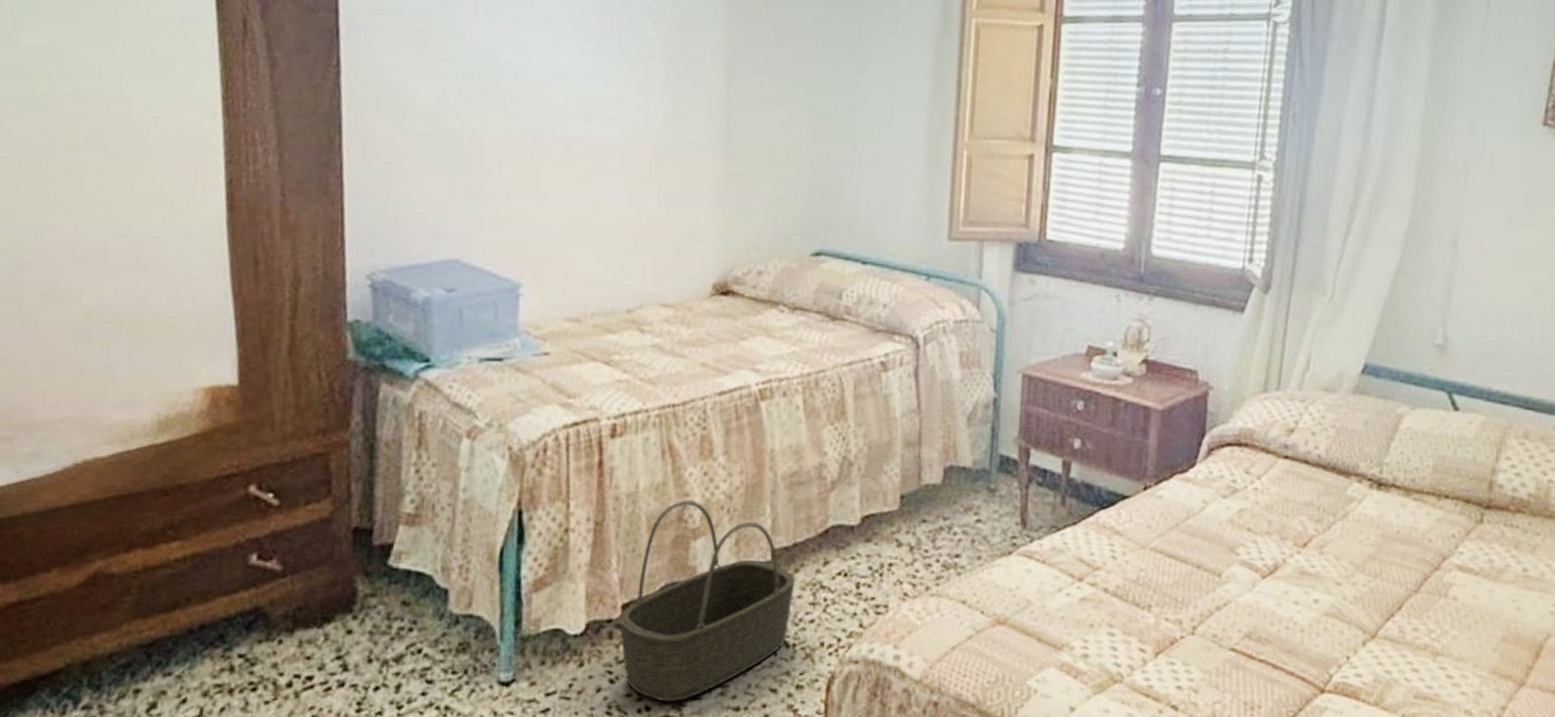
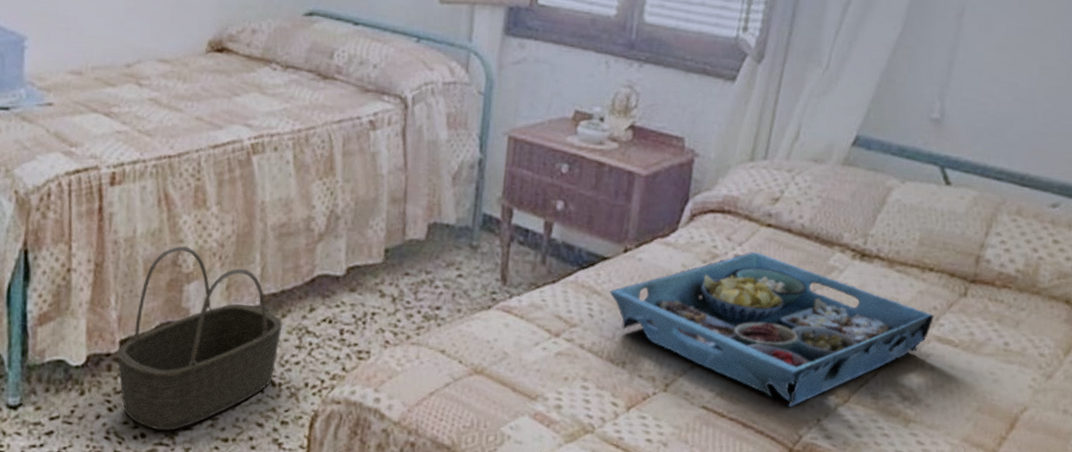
serving tray: none [1131,484,1453,645] -> present [609,251,934,407]

